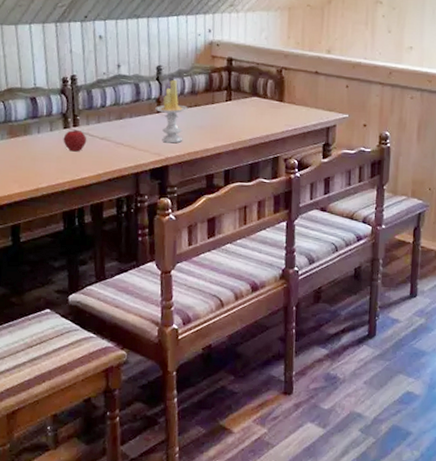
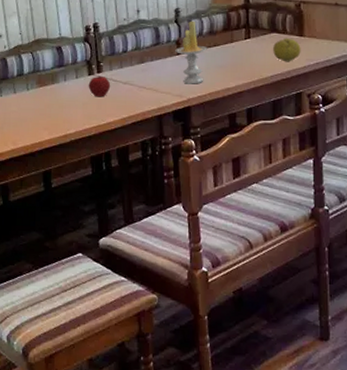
fruit: none [253,102,280,127] -> present [273,37,301,62]

